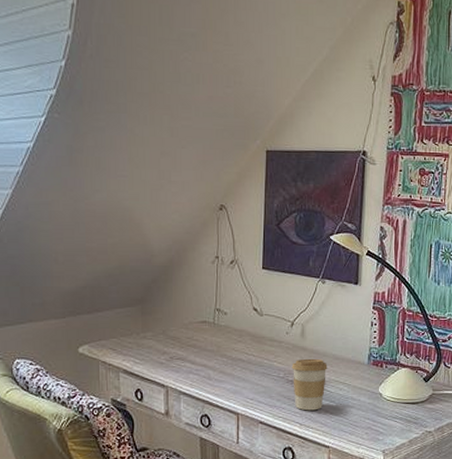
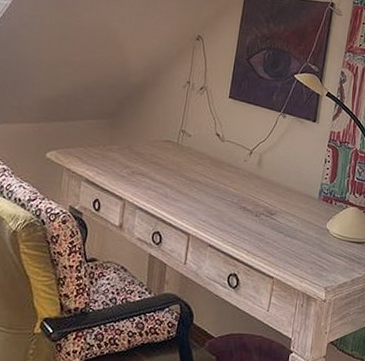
coffee cup: present [291,358,328,411] -> none [245,187,280,240]

